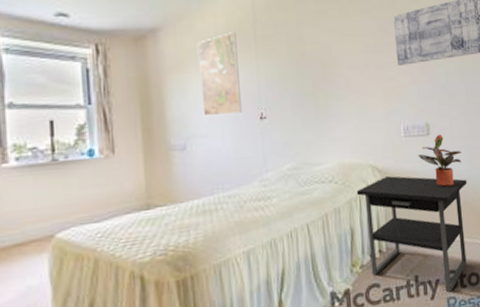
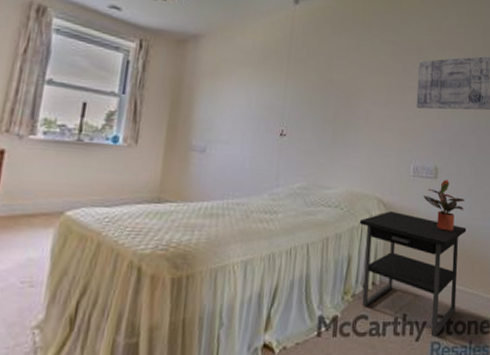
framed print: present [198,32,243,117] -> none [227,50,271,126]

